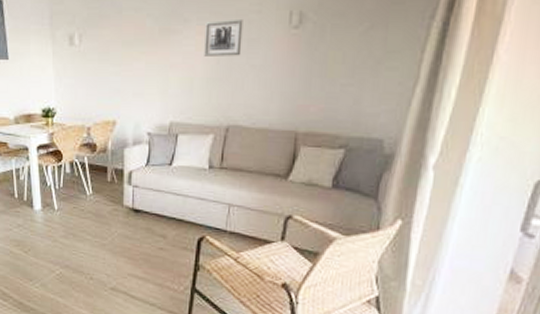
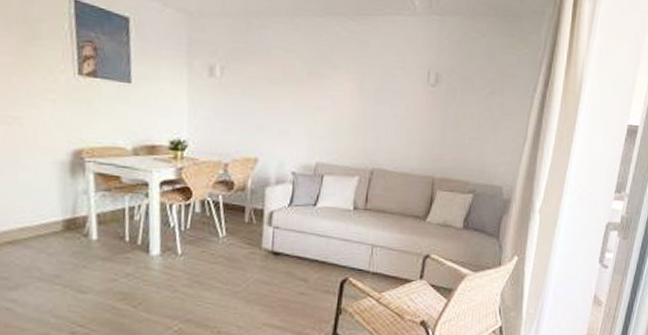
wall art: present [204,20,243,56] -> none [352,71,388,105]

